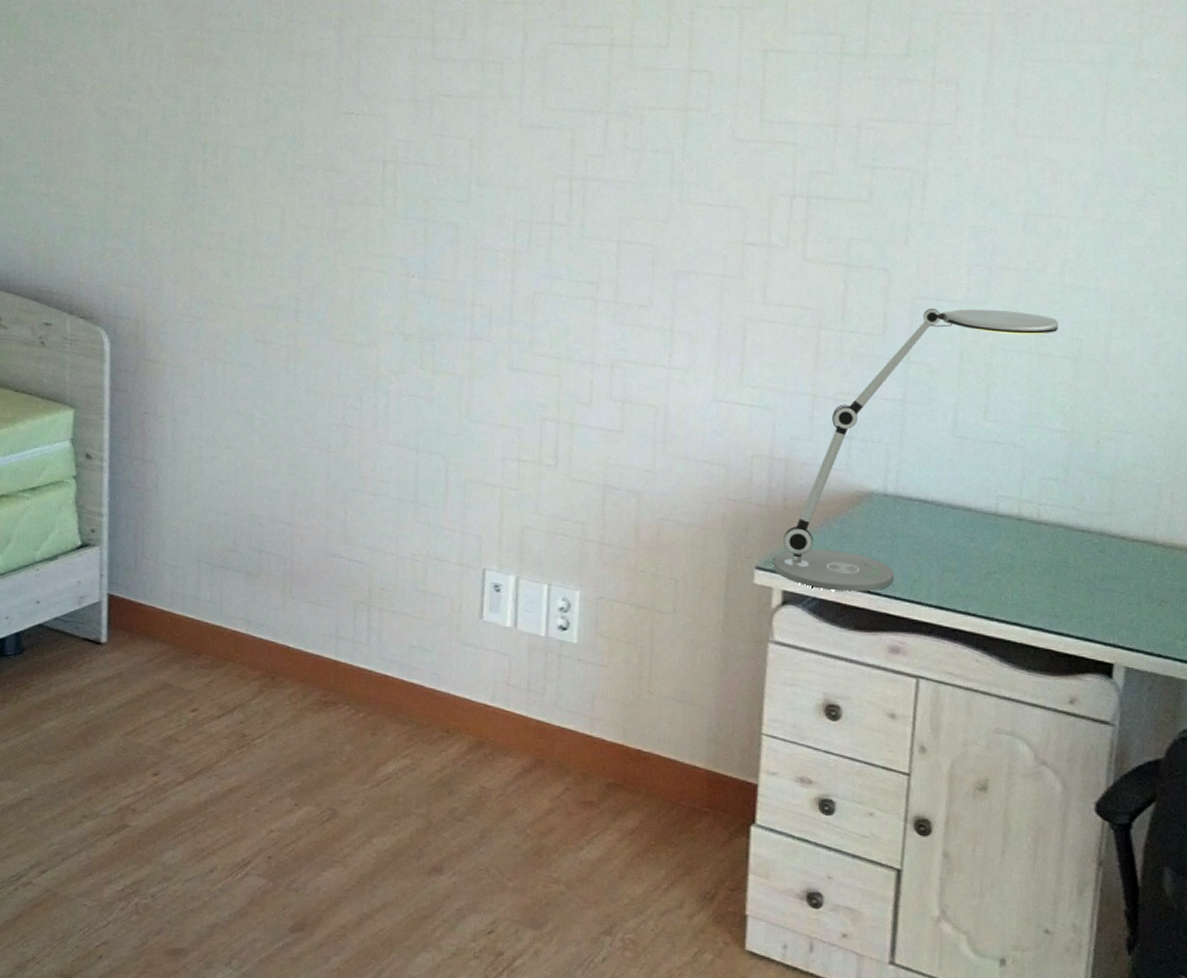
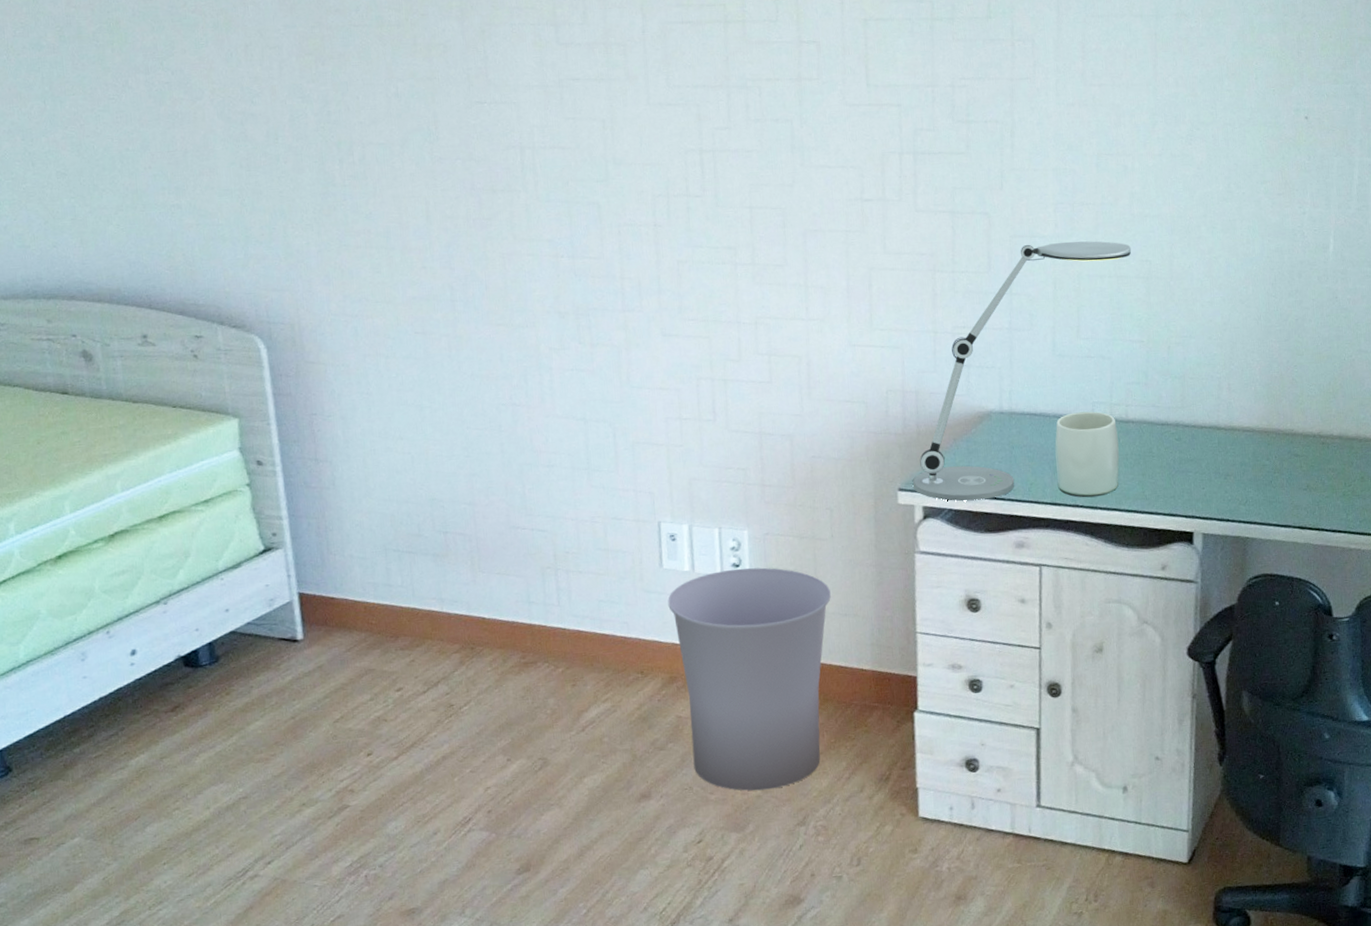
waste bin: none [484,631,666,887] -> present [668,567,831,791]
mug: none [945,504,1027,607] -> present [1054,411,1120,498]

